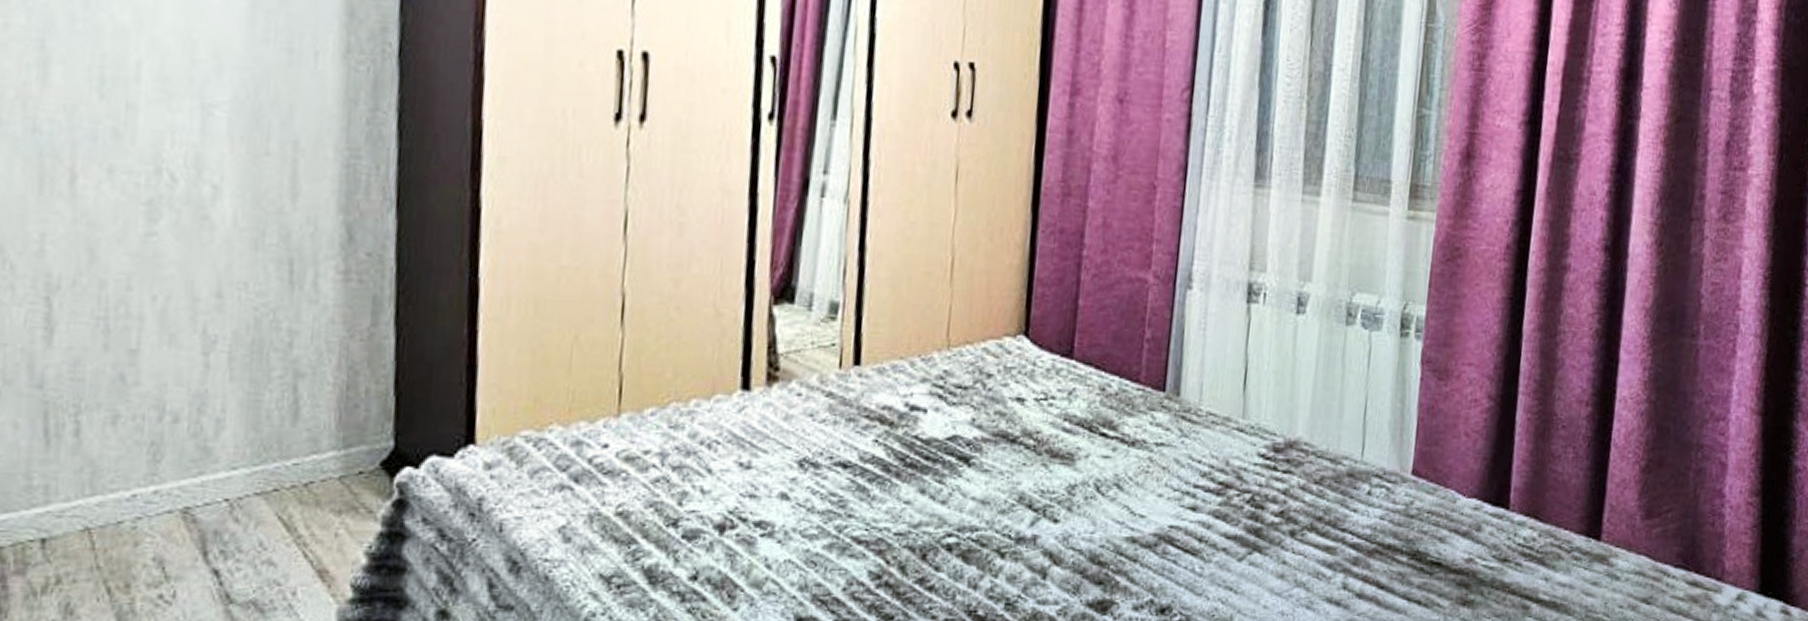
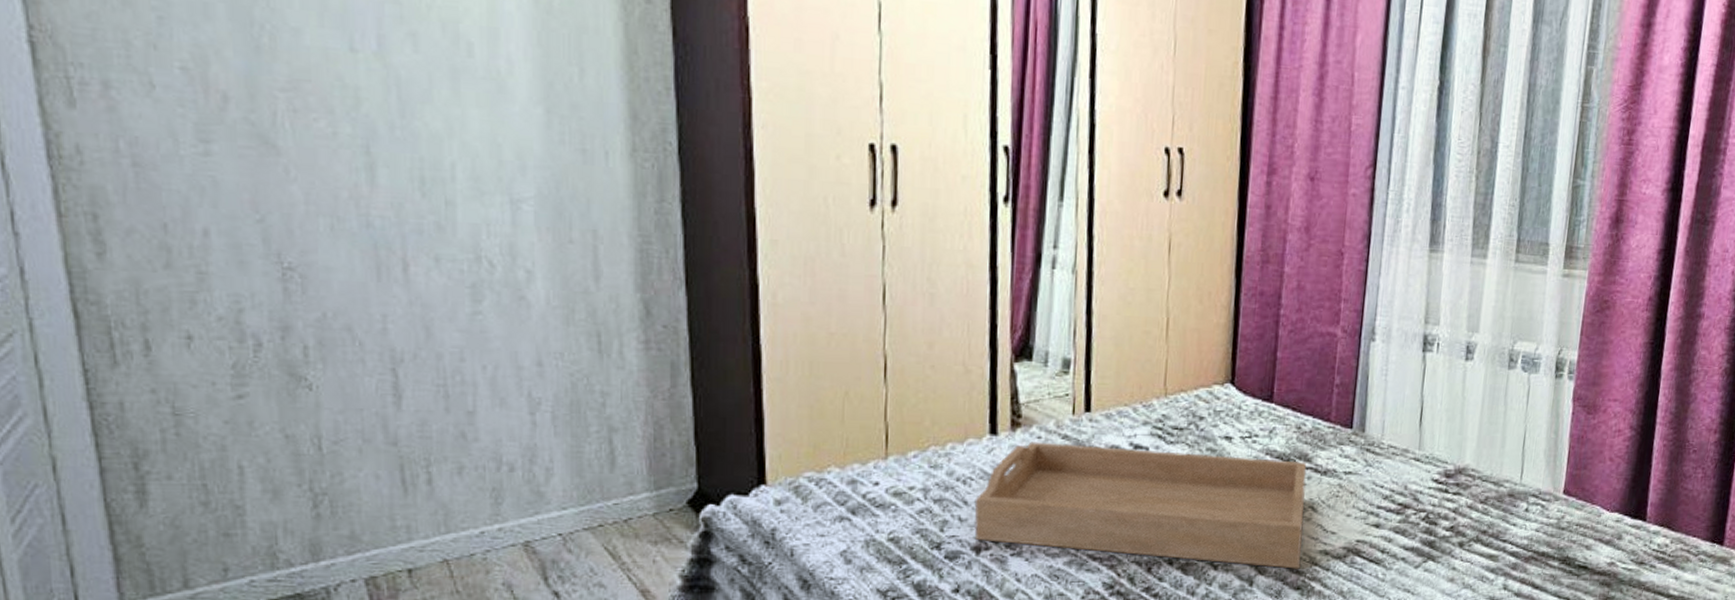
serving tray: none [718,399,1111,559] -> present [974,441,1307,569]

